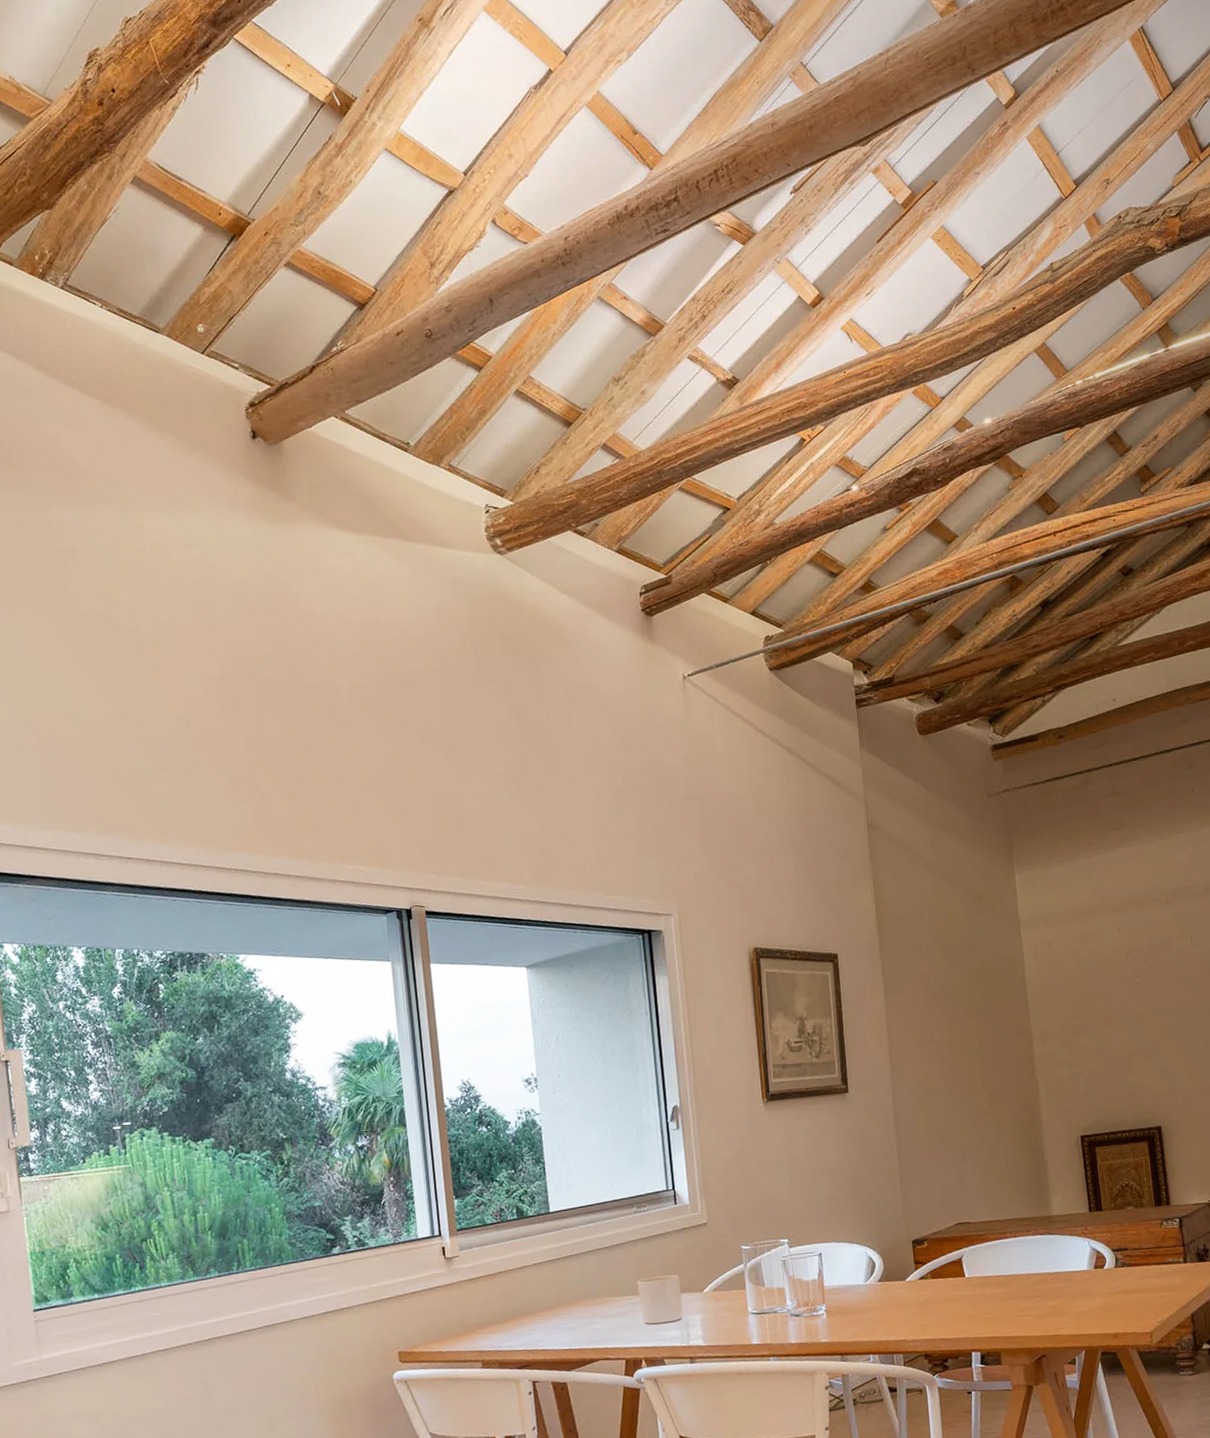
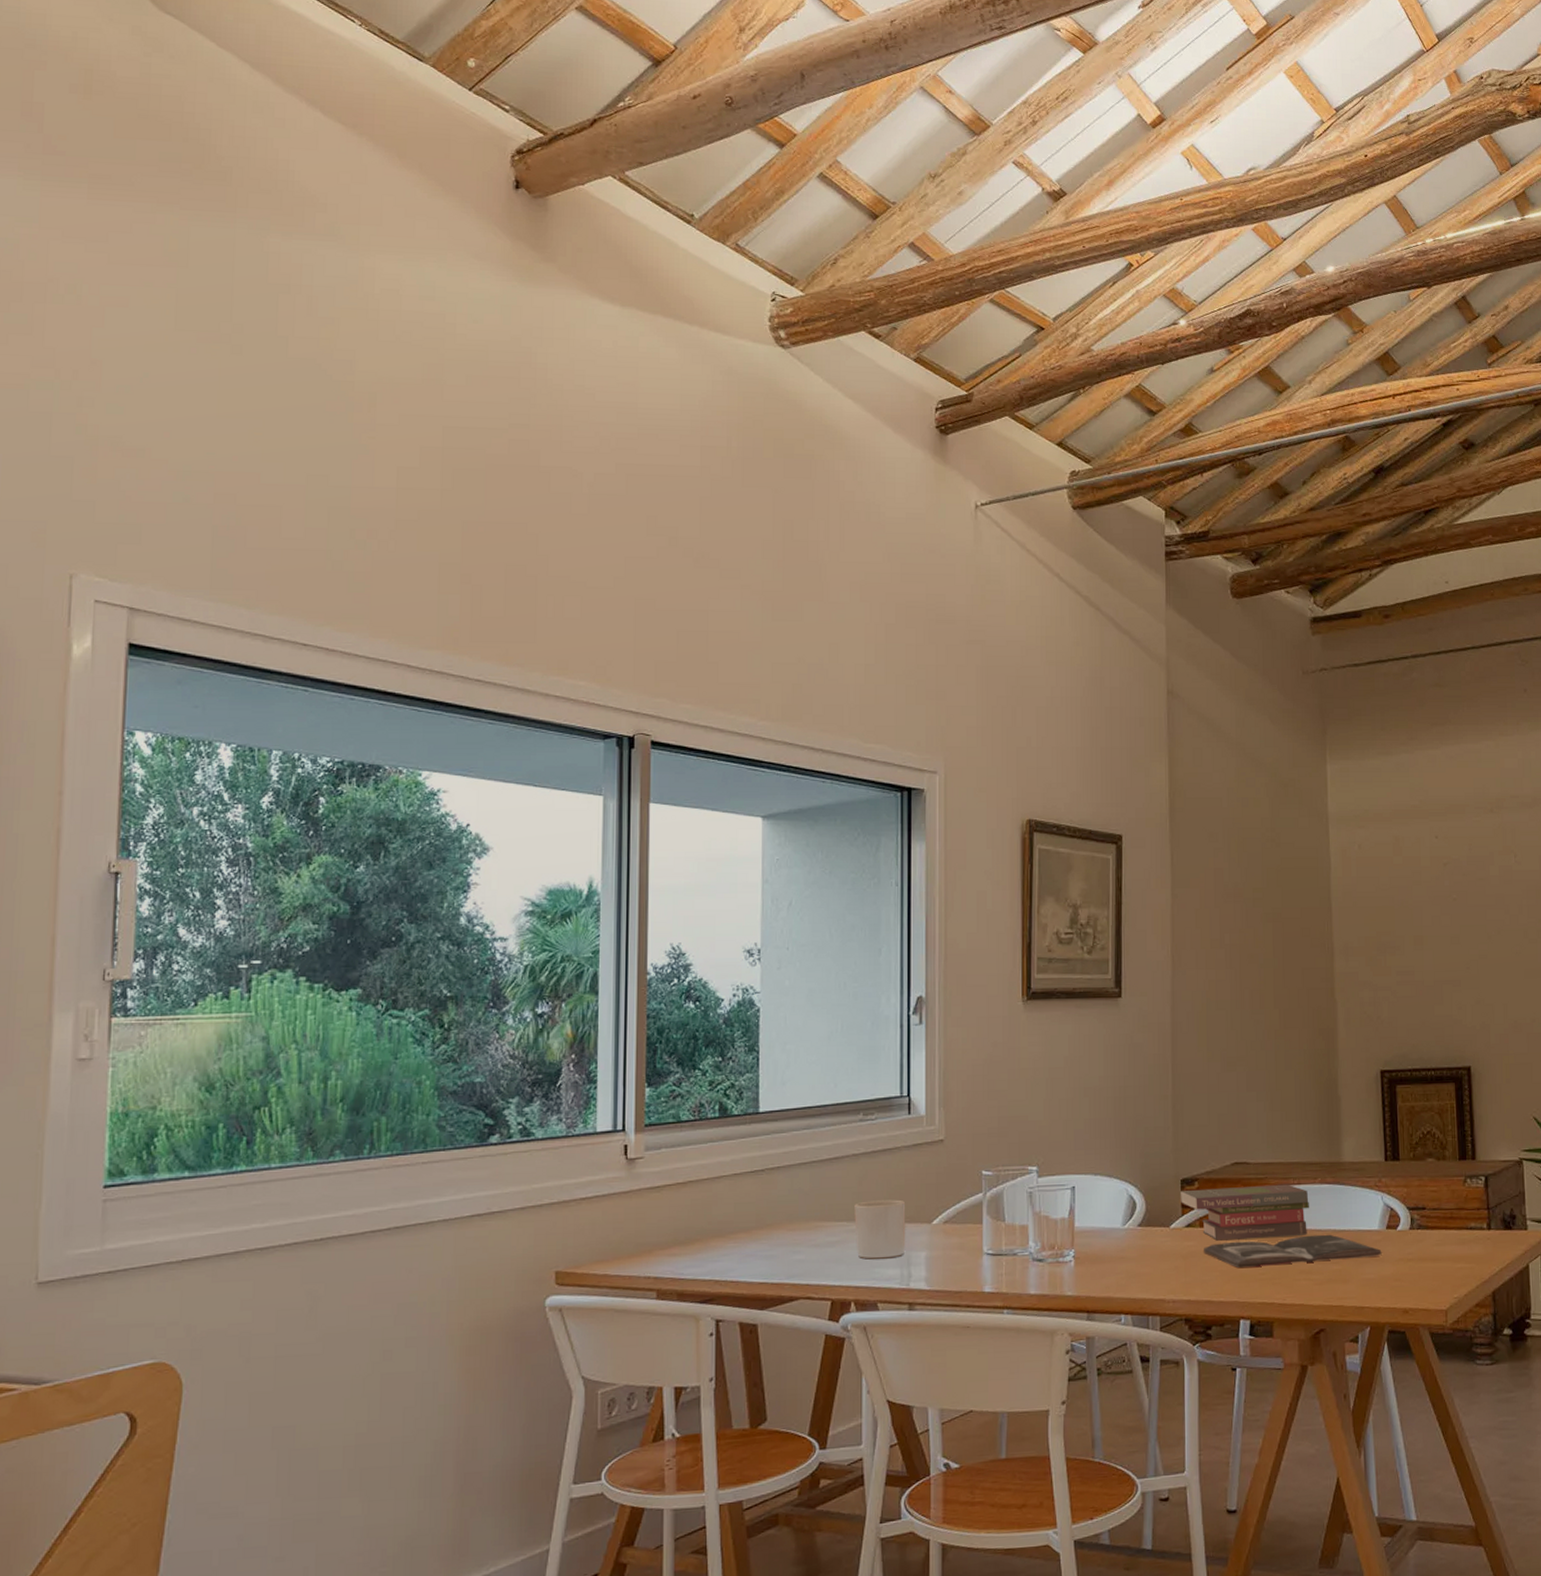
books: none [913,1237,1025,1289] -> present [1181,1184,1309,1241]
magazine: none [936,1276,1092,1311] -> present [1204,1234,1382,1269]

